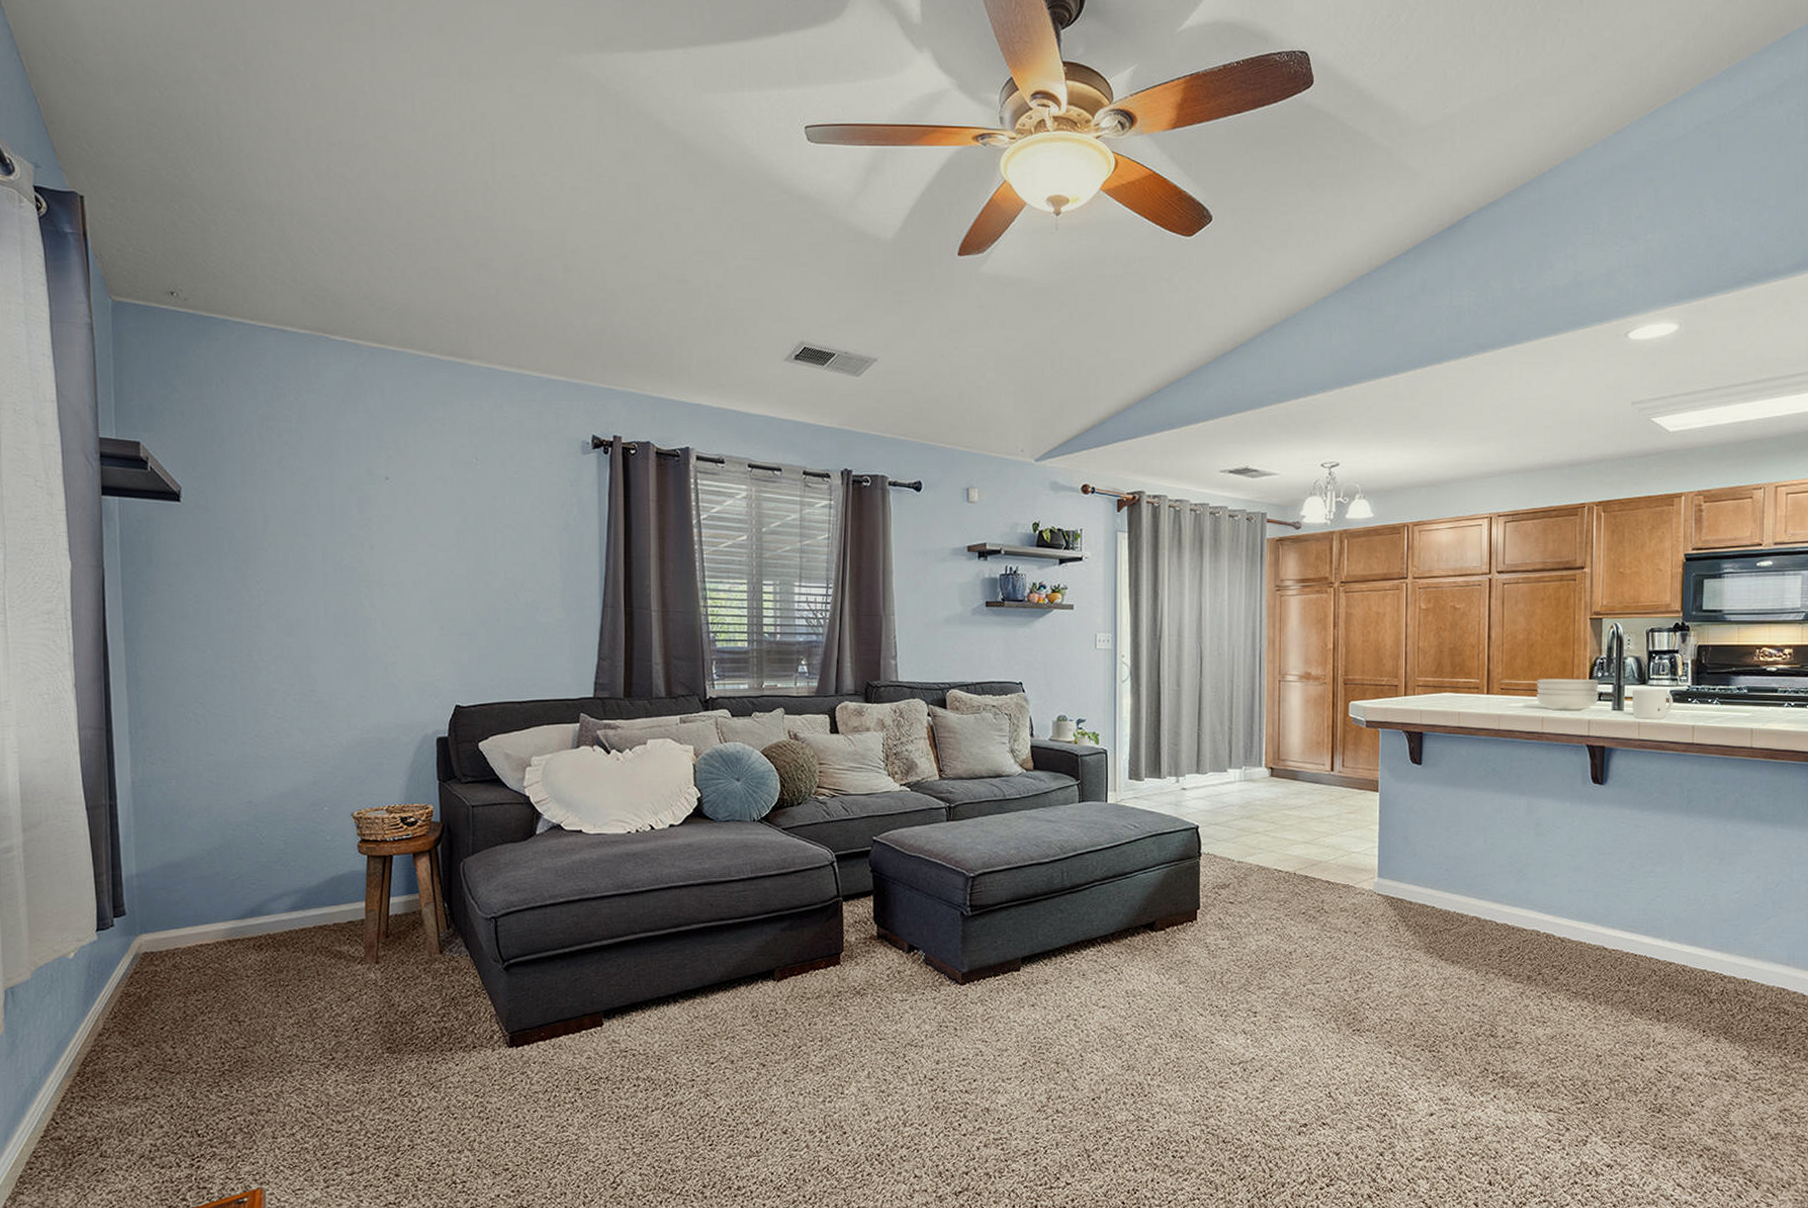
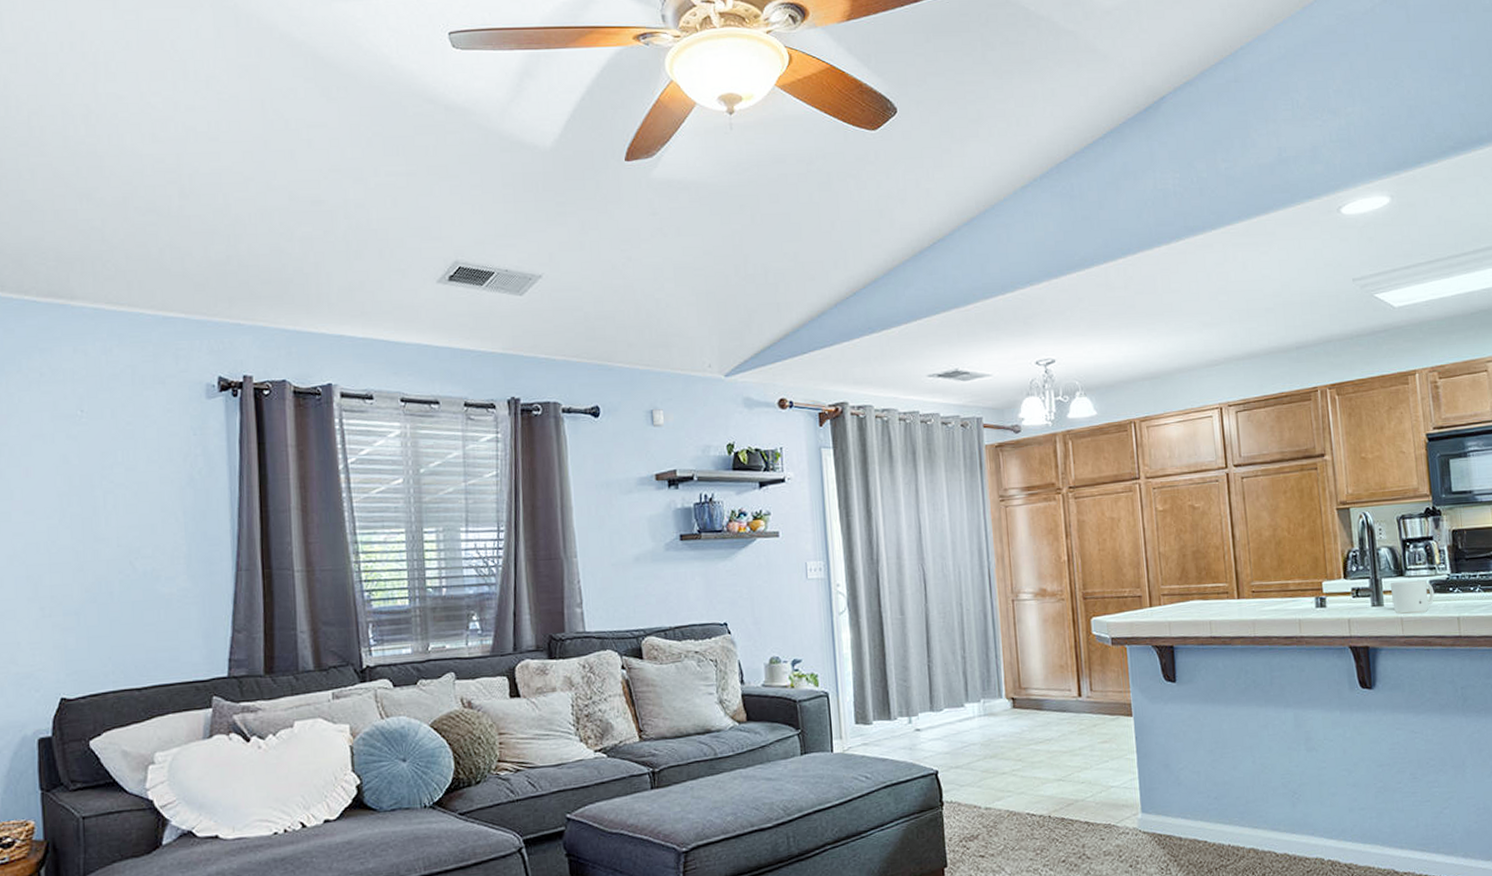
bowl: present [1536,678,1599,712] -> none [1288,574,1356,612]

